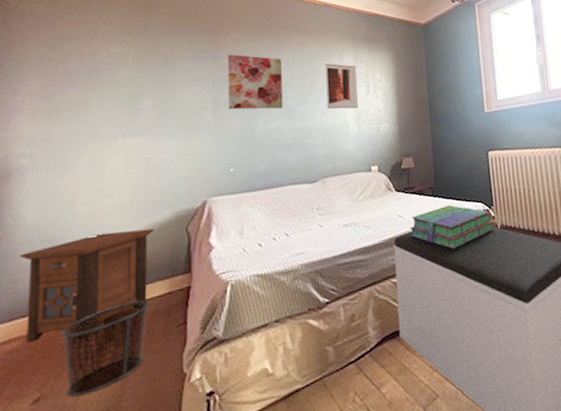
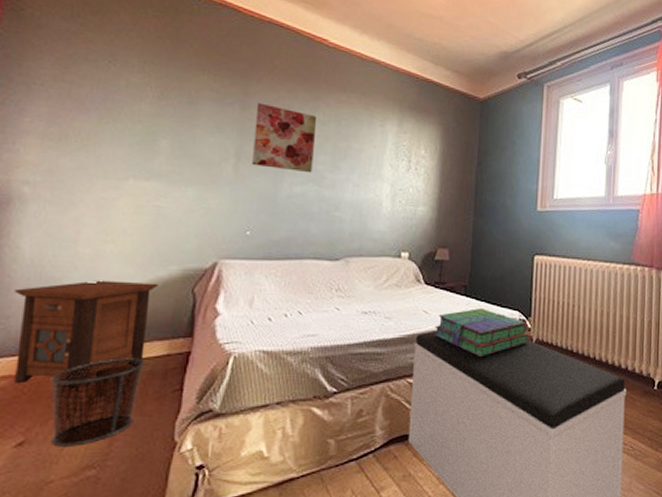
wall art: present [325,63,358,109] -> none [361,129,400,185]

